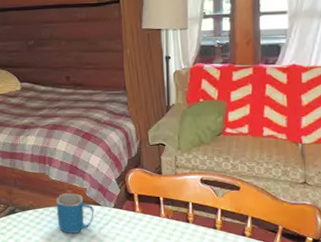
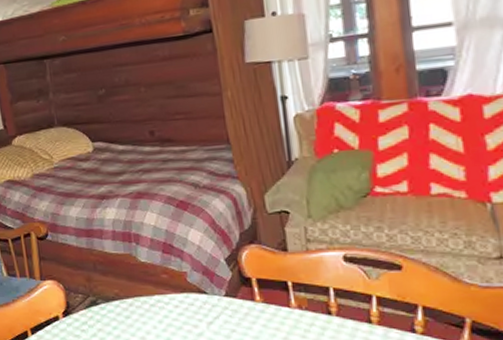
mug: present [56,193,94,233] -> none [148,278,200,330]

